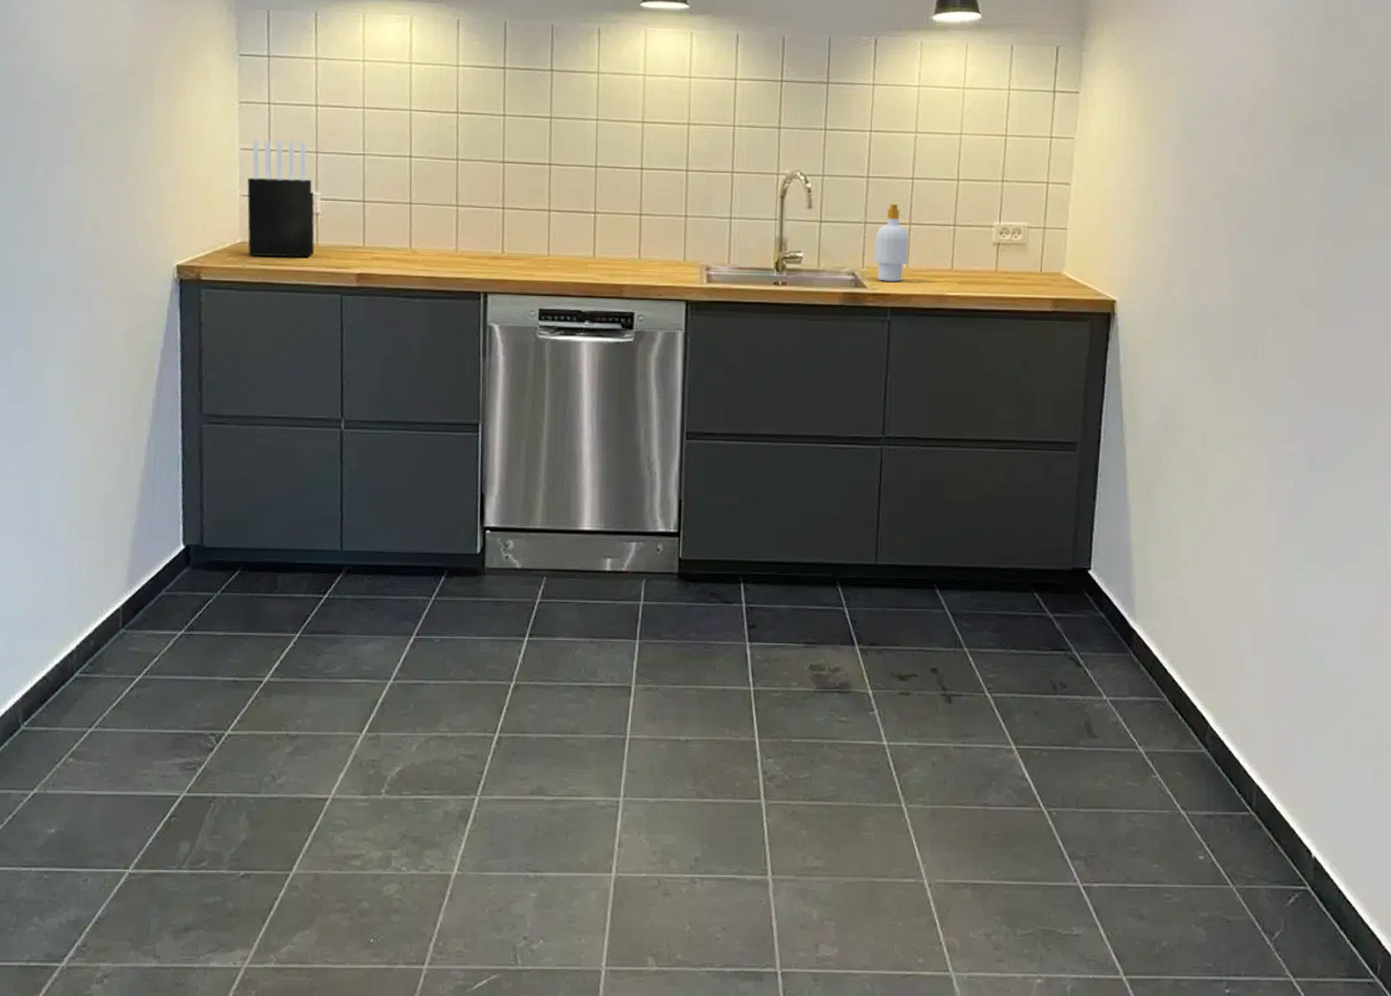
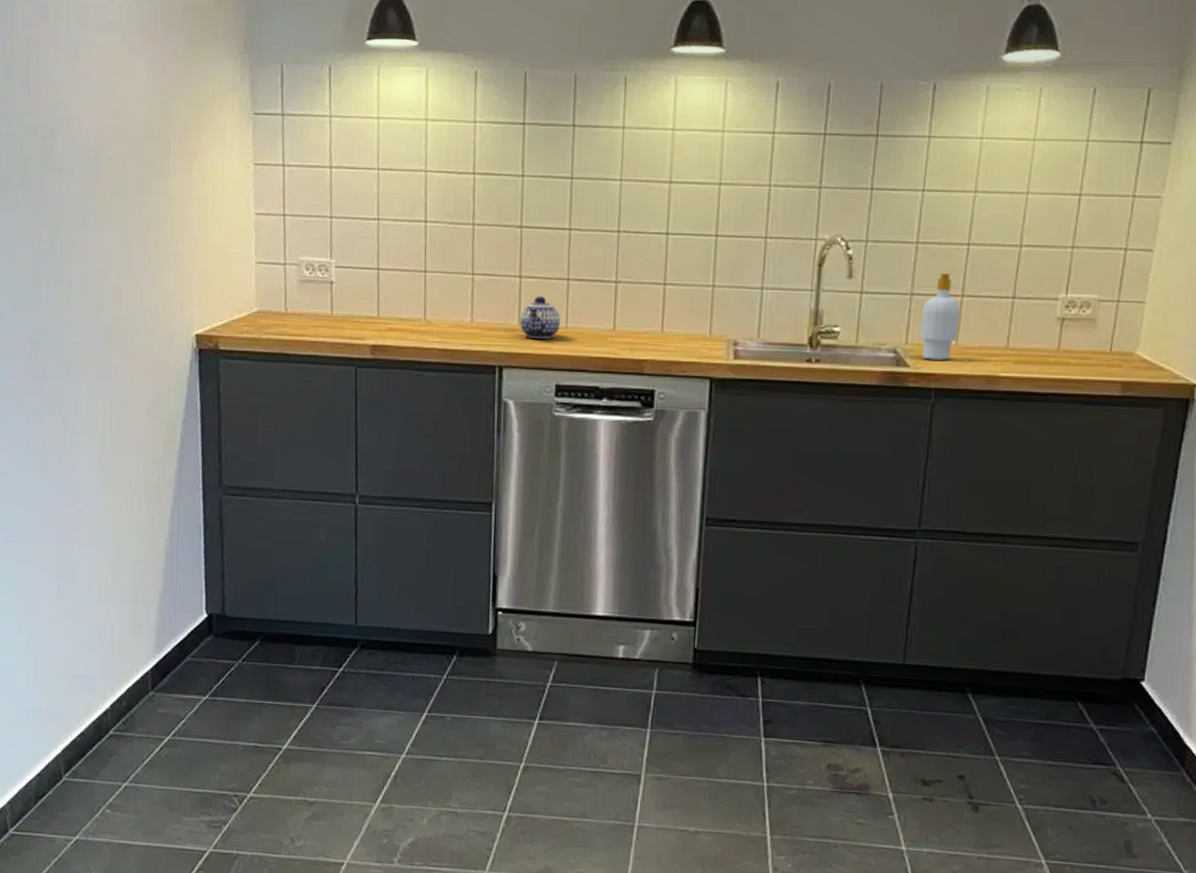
knife block: present [247,139,315,257] -> none [262,203,329,328]
teapot: none [503,226,542,266] -> present [519,296,560,339]

